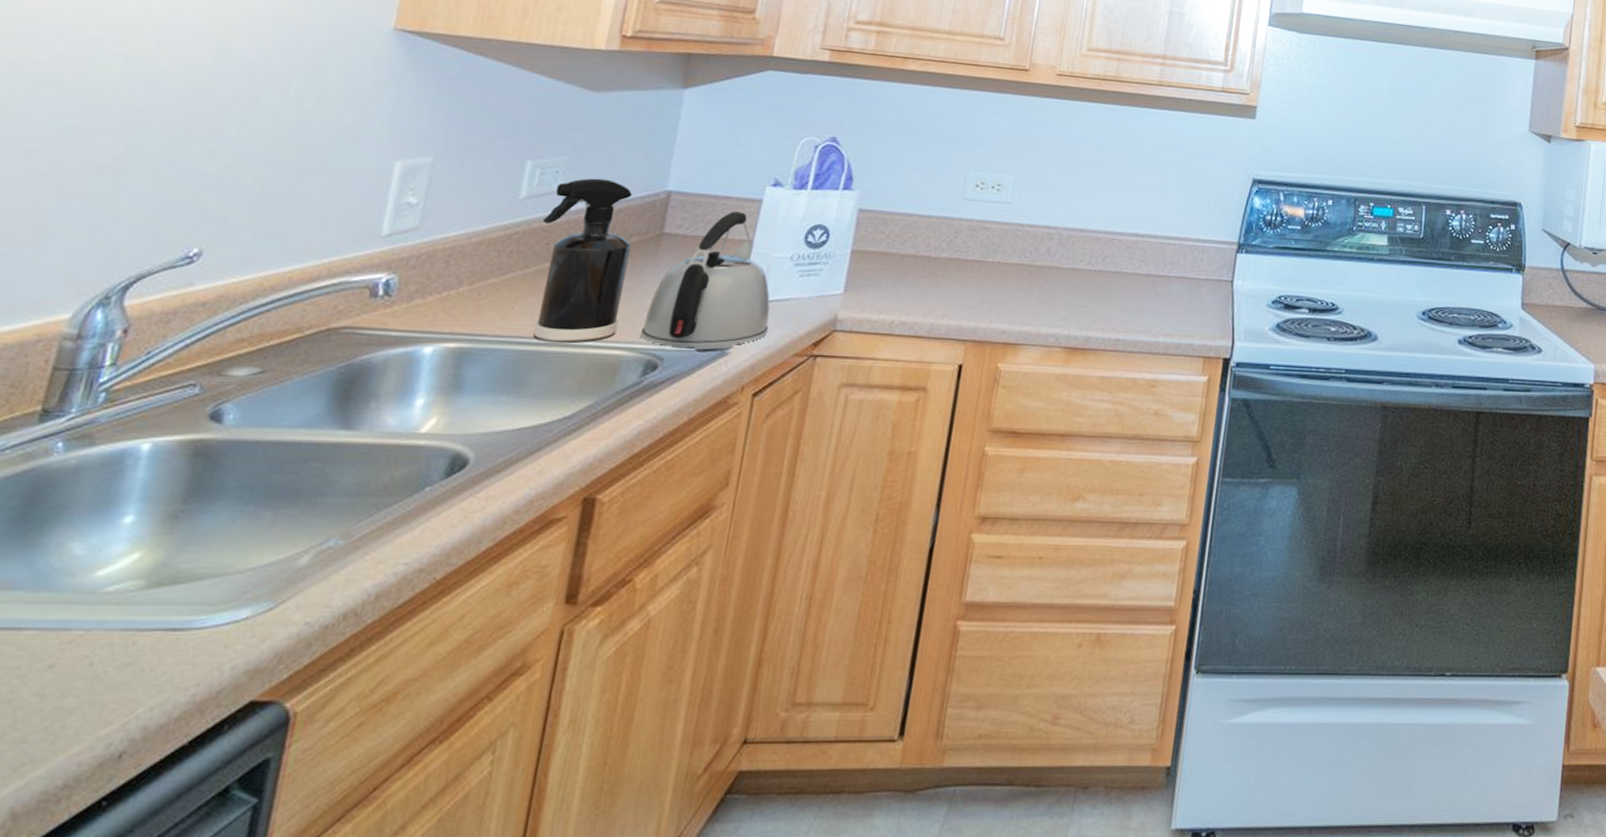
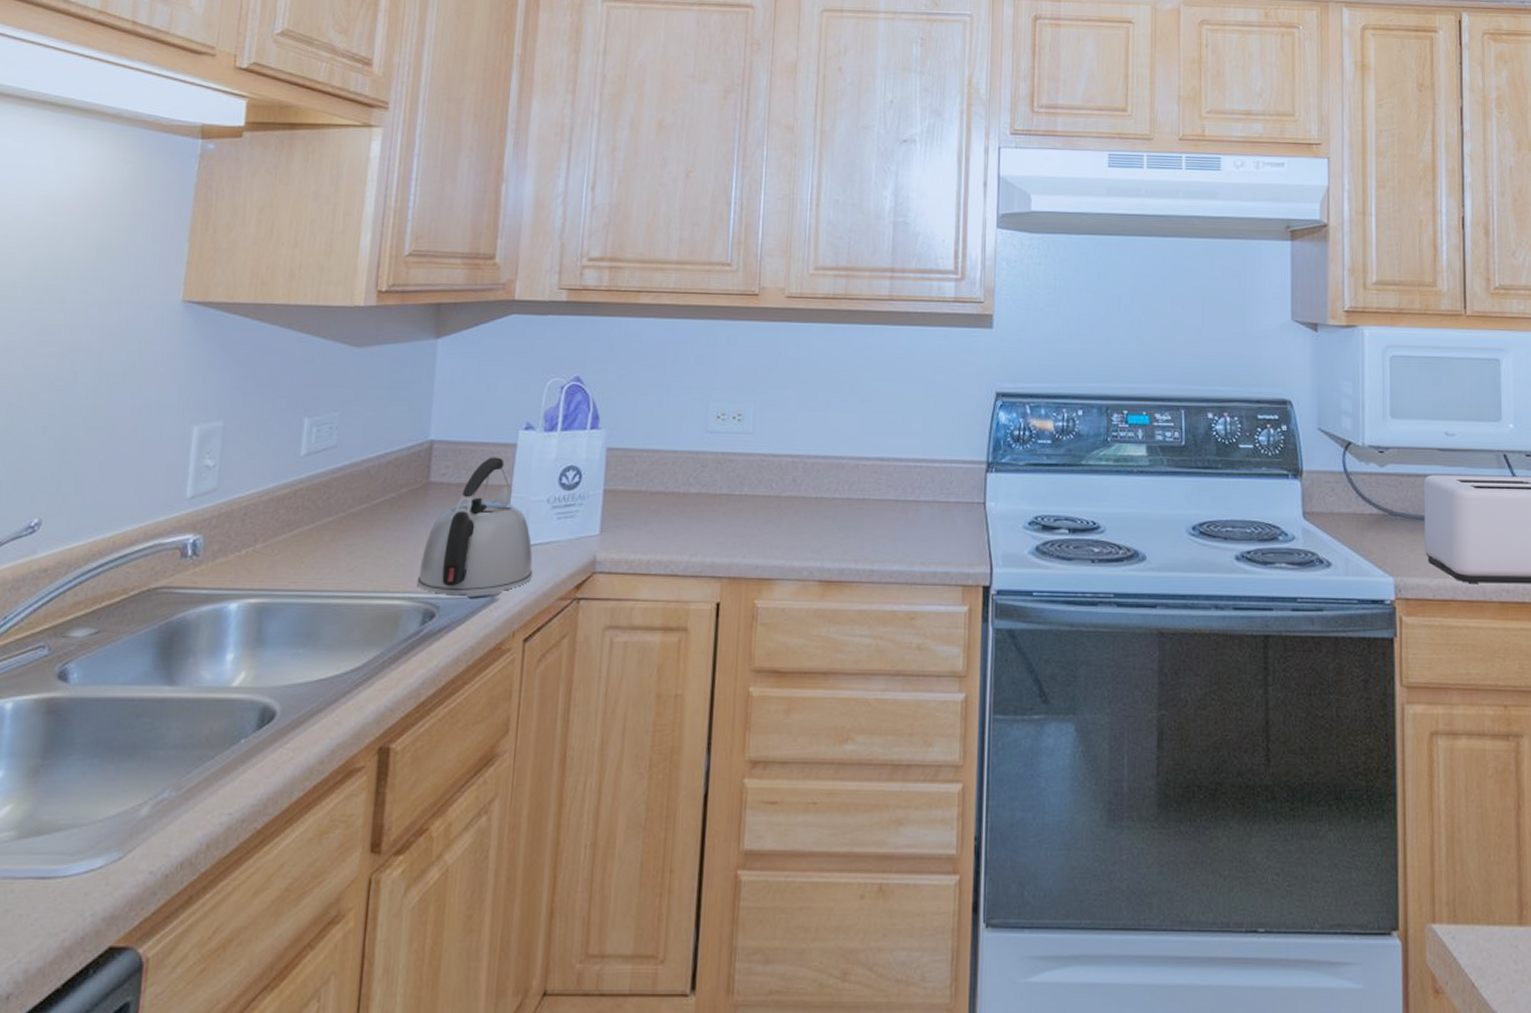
spray bottle: present [533,178,632,344] -> none [323,432,402,596]

